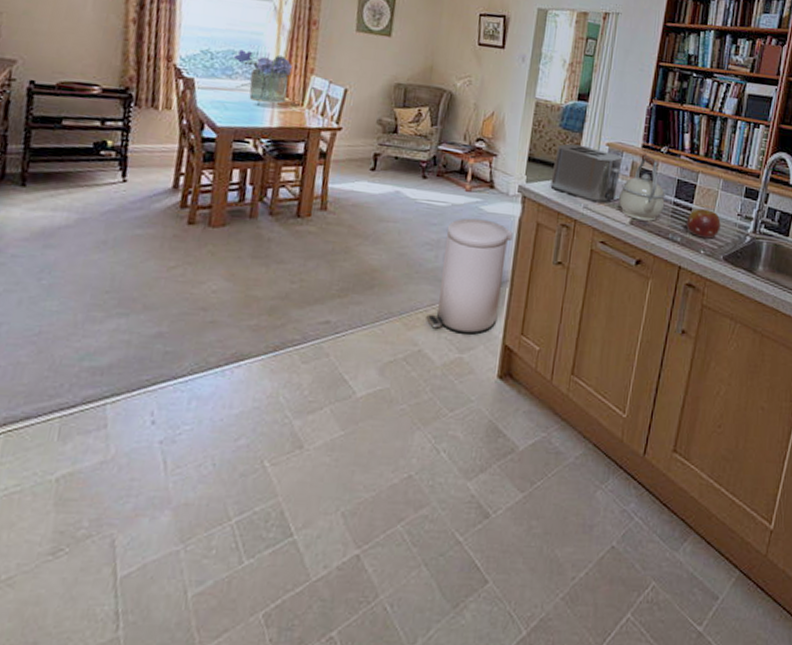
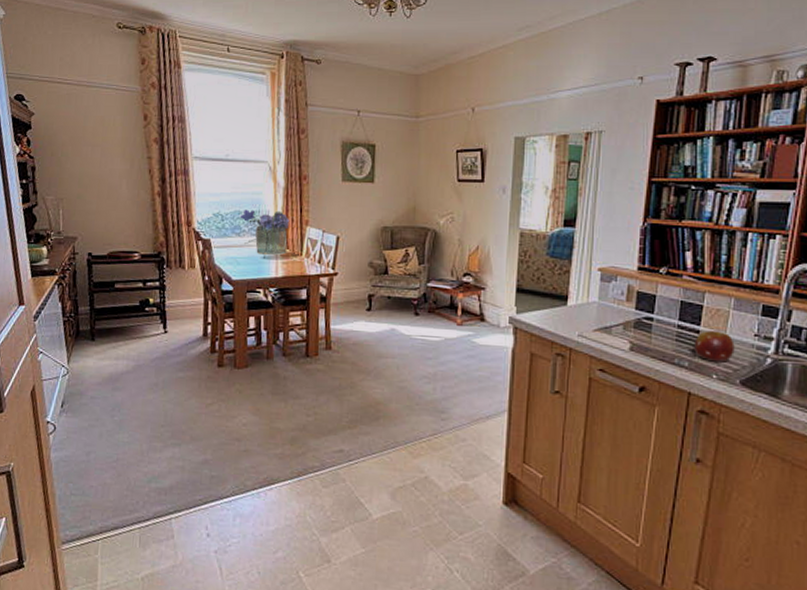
pedal bin: present [426,218,513,335] -> none [430,351,507,463]
toaster: present [550,143,623,204] -> none [542,271,617,331]
kettle: present [618,154,666,222] -> none [615,276,668,348]

